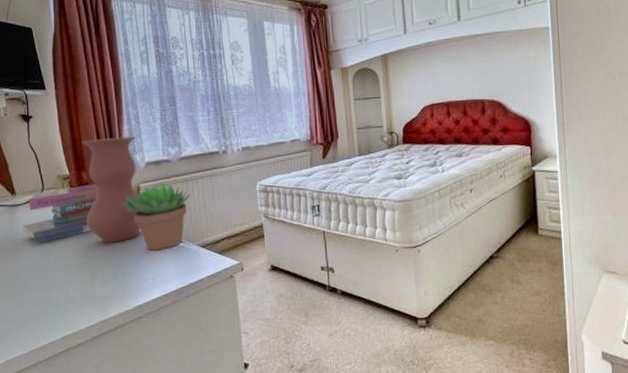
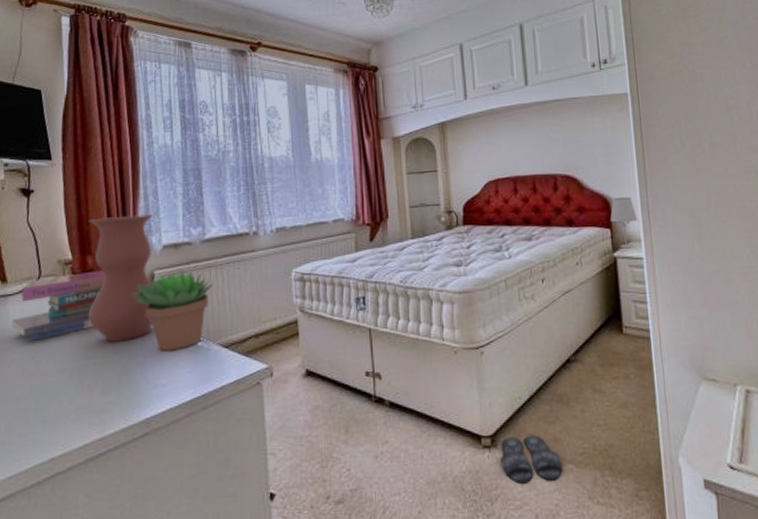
slippers: none [433,317,485,356] -> present [500,435,563,484]
table lamp: none [530,118,554,164] -> present [610,196,638,249]

